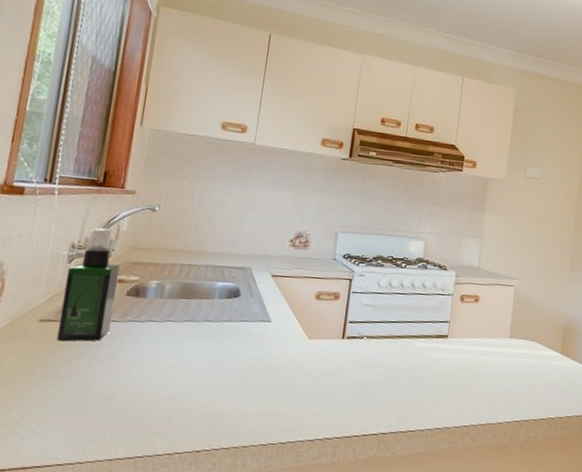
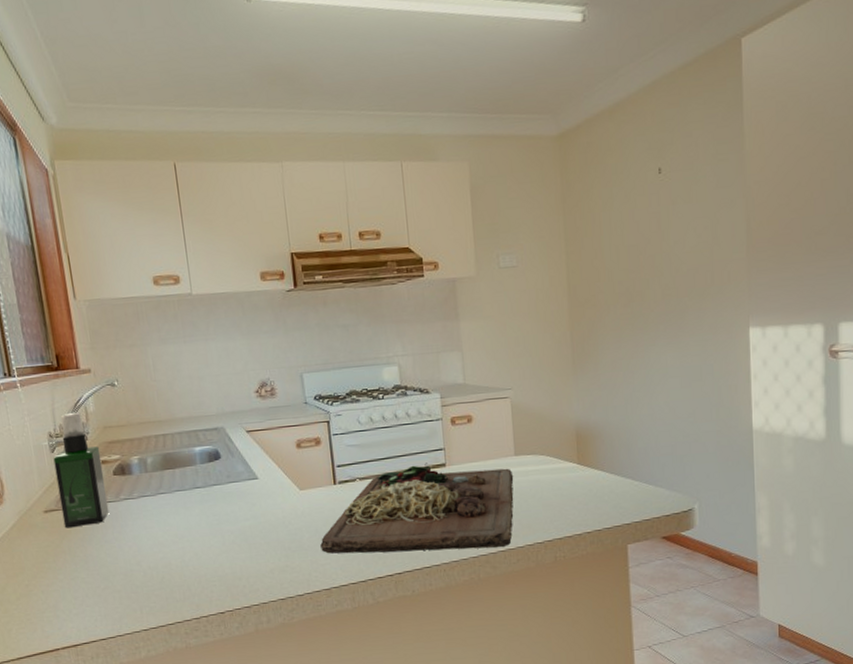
cutting board: none [314,332,505,422] -> present [320,463,514,554]

